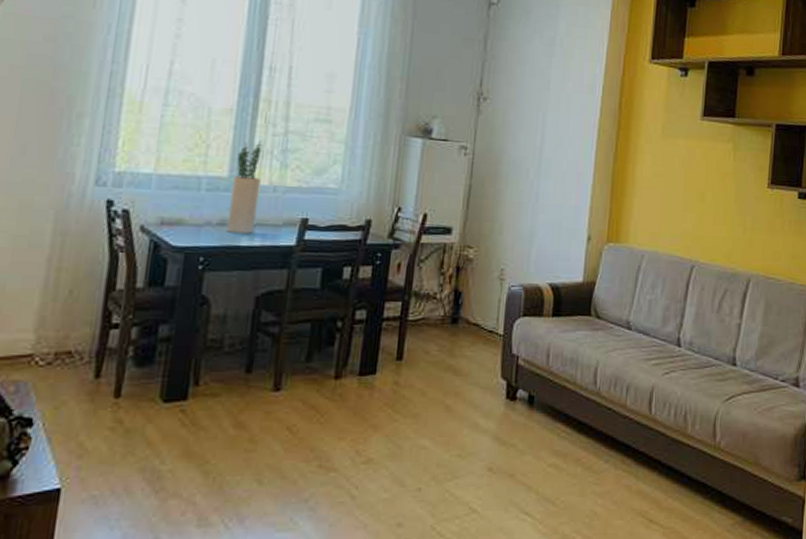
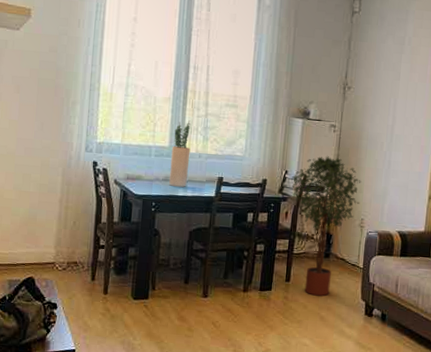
potted tree: none [407,186,501,378] -> present [292,155,361,296]

